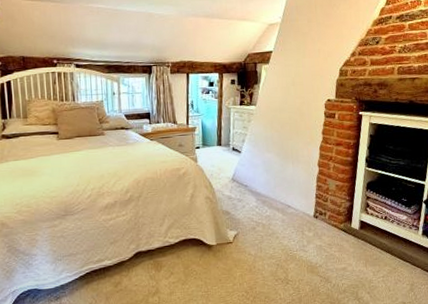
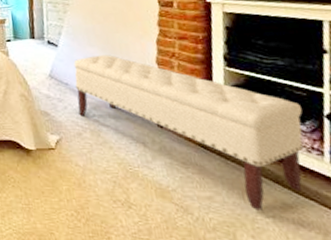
bench: none [253,159,410,274] -> present [73,55,304,211]

